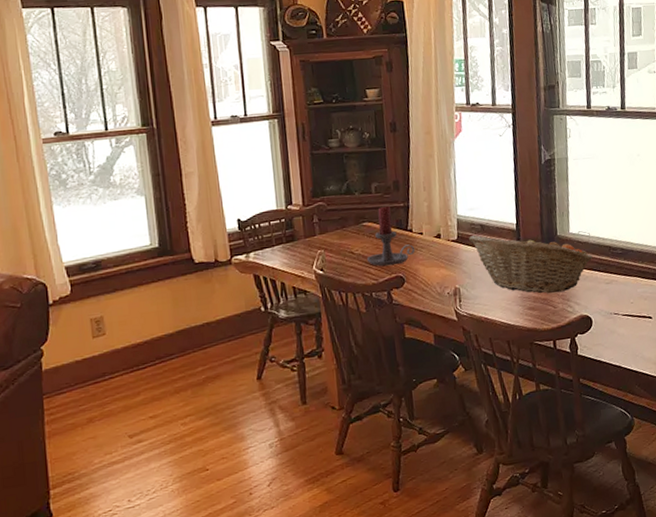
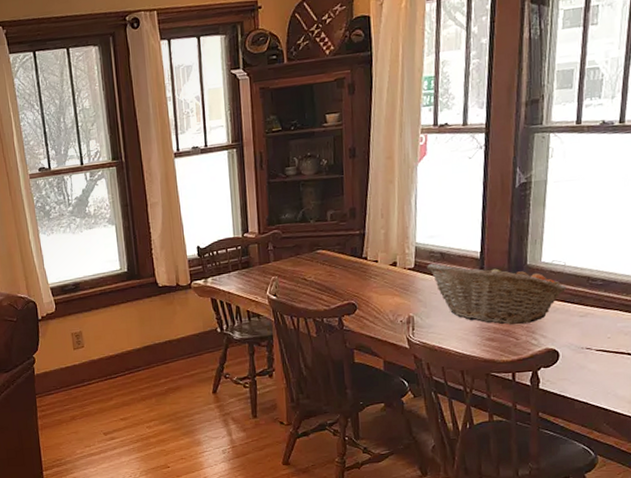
candle holder: present [366,206,415,267] -> none [319,233,369,293]

